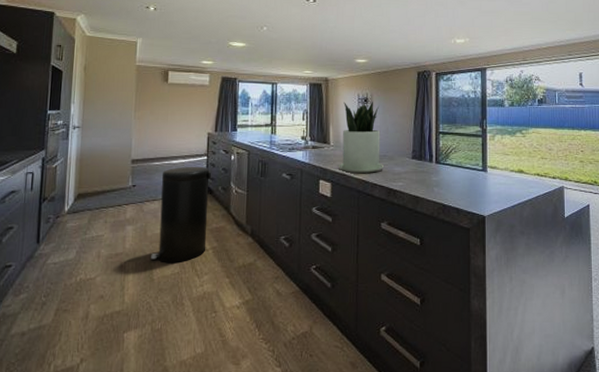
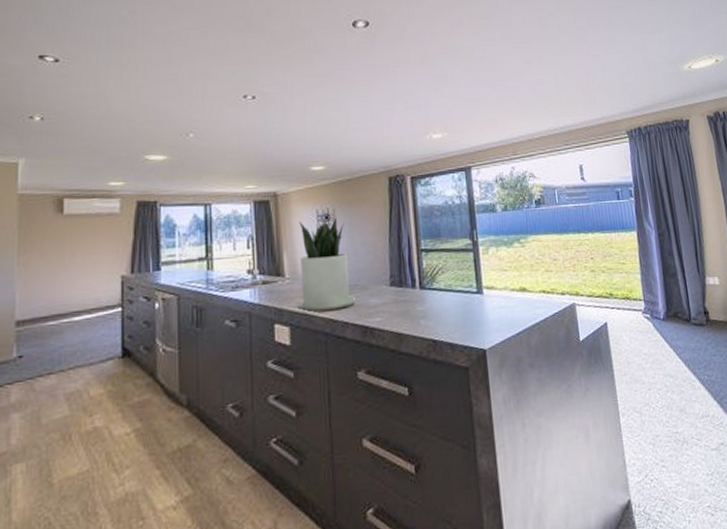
pedal bin: present [150,166,212,263] -> none [46,321,130,460]

